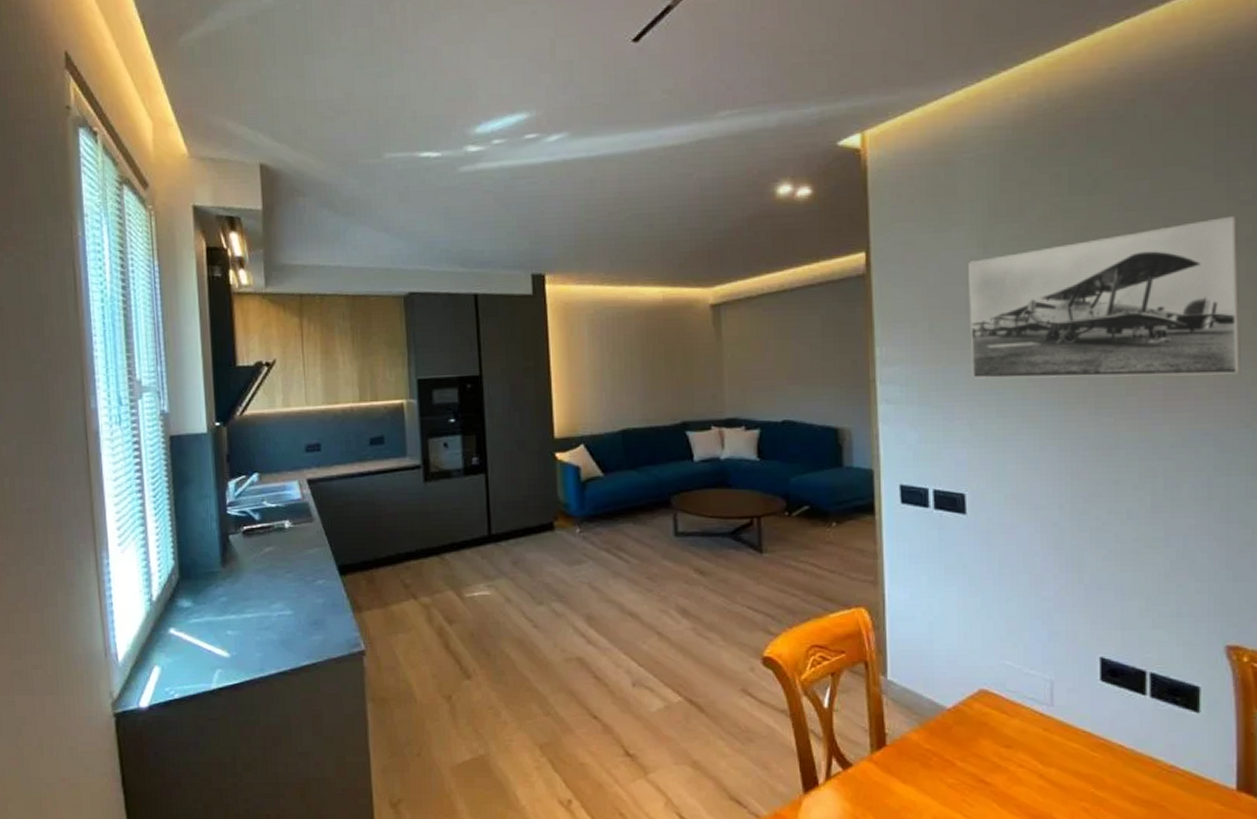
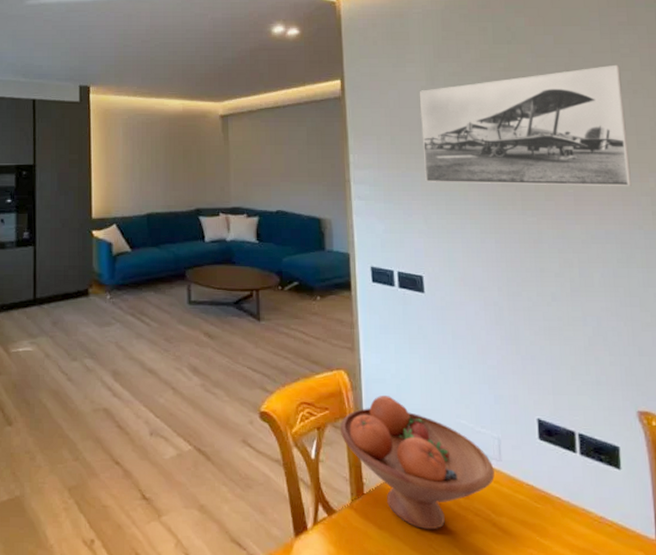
fruit bowl: none [858,635,1044,784] -> present [339,396,495,530]

